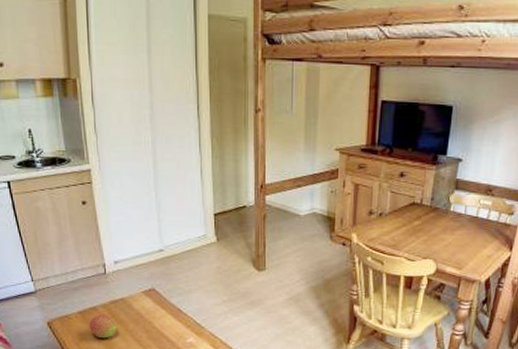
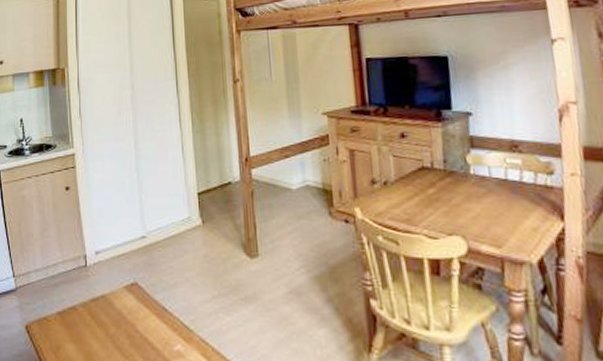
fruit: present [89,314,117,339] -> none [68,315,97,346]

